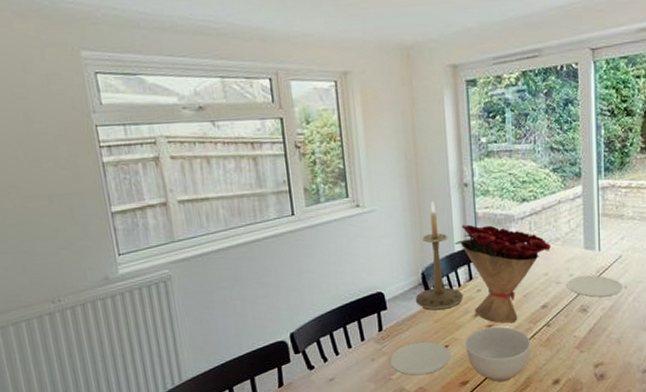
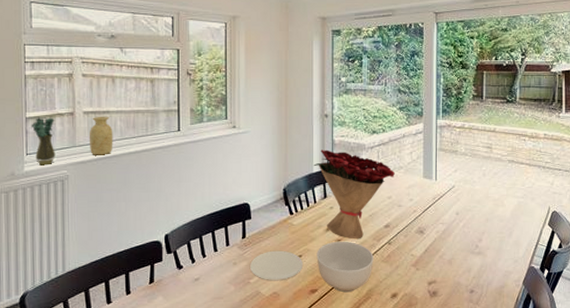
vase: none [119,210,153,266] -> present [31,116,55,166]
vase: none [187,204,219,251] -> present [89,116,113,155]
candlestick: present [415,201,463,310] -> none [276,128,318,223]
plate: present [567,275,623,297] -> none [407,201,455,221]

